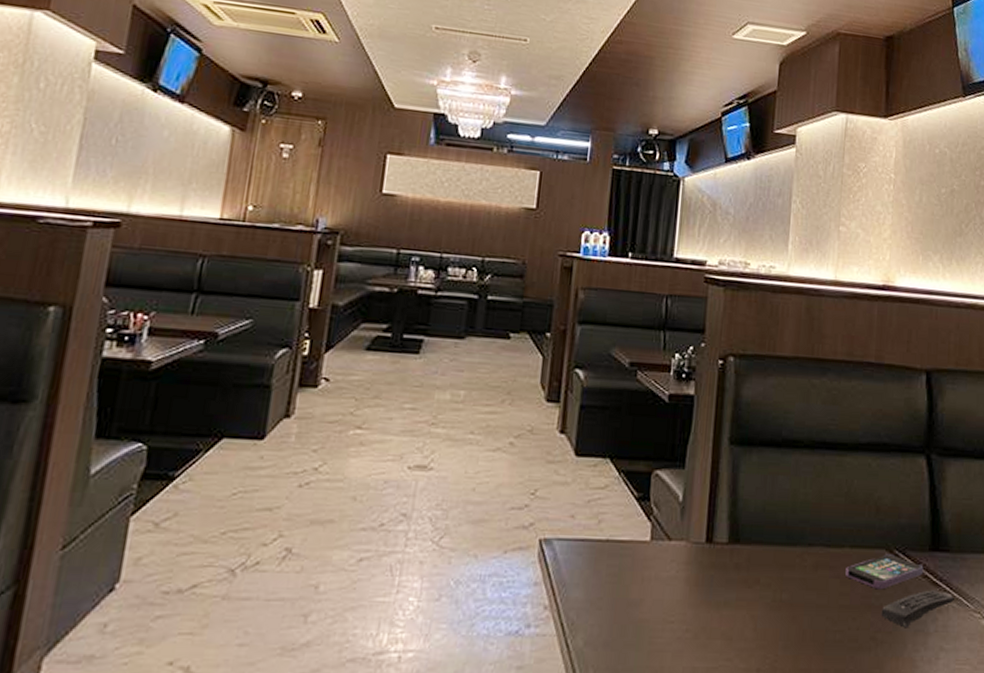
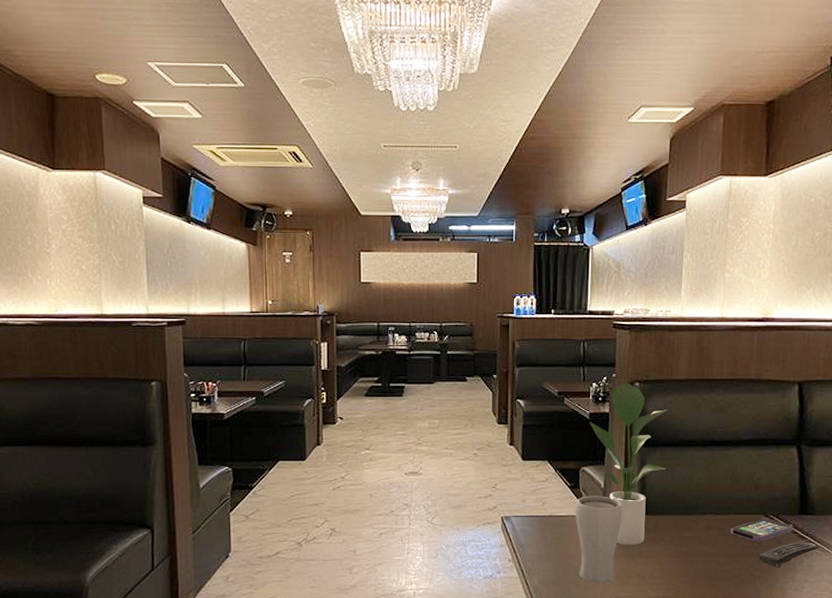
drinking glass: none [641,512,707,648] -> present [575,495,623,584]
potted plant: none [668,355,769,589] -> present [589,382,668,545]

